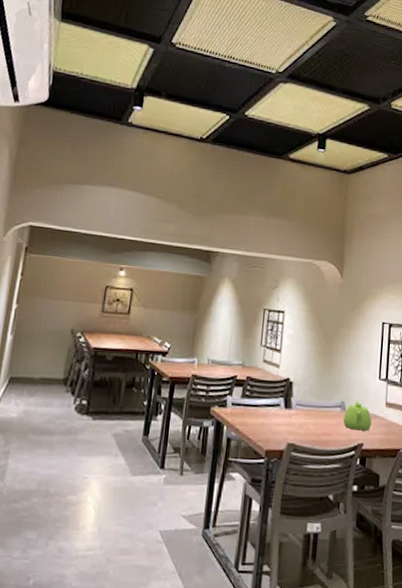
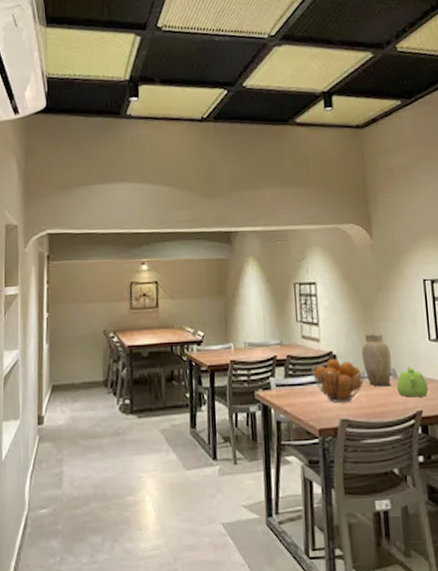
fruit basket: none [267,385,317,428] -> present [311,358,366,403]
vase: none [316,366,343,417] -> present [361,334,392,387]

